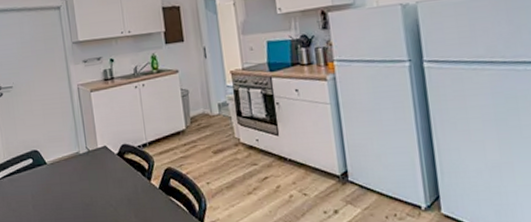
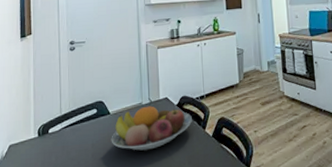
fruit bowl: none [50,155,135,203] -> present [111,106,192,151]

